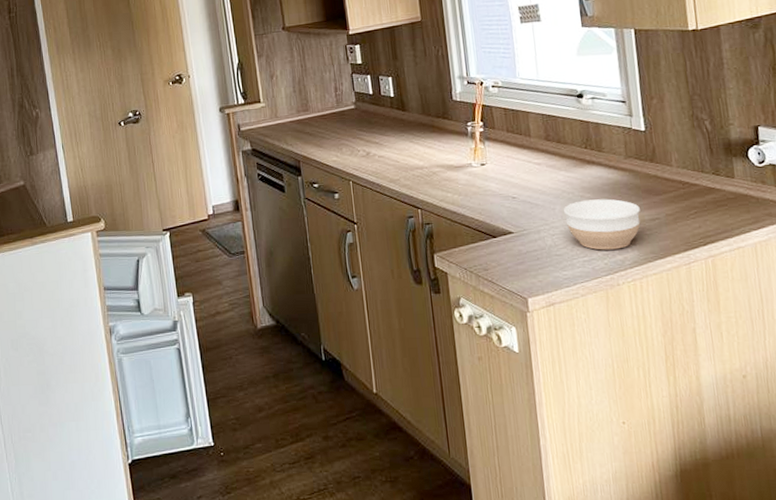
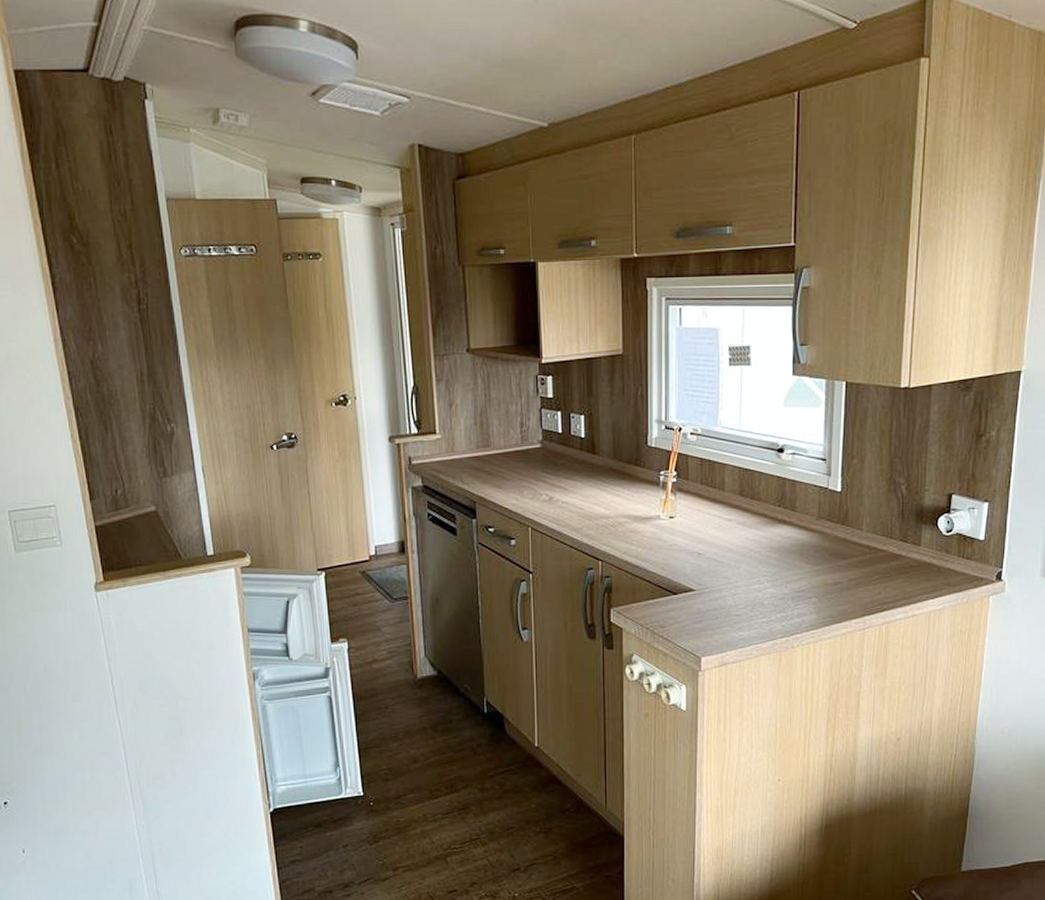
bowl: present [563,199,640,250] -> none [748,560,824,612]

